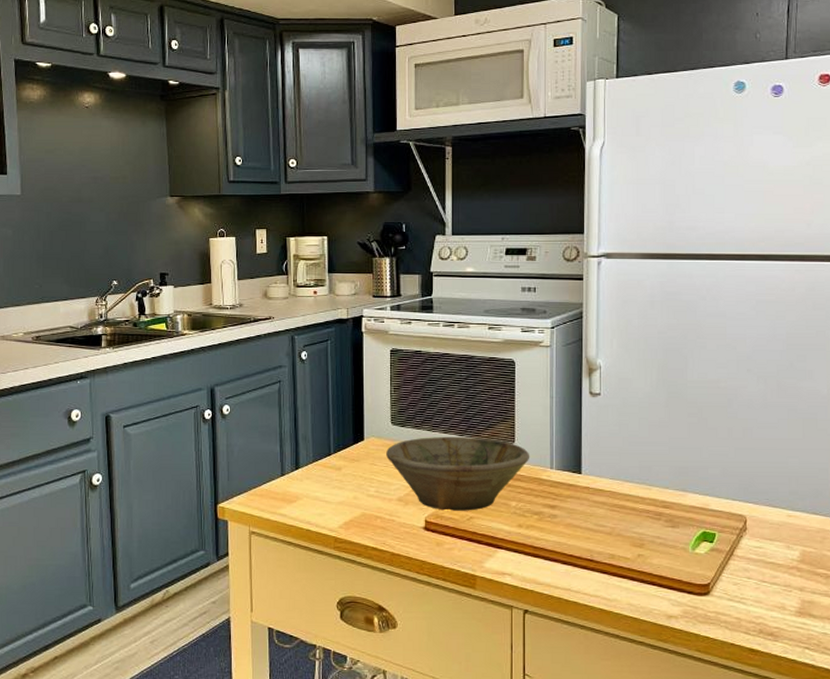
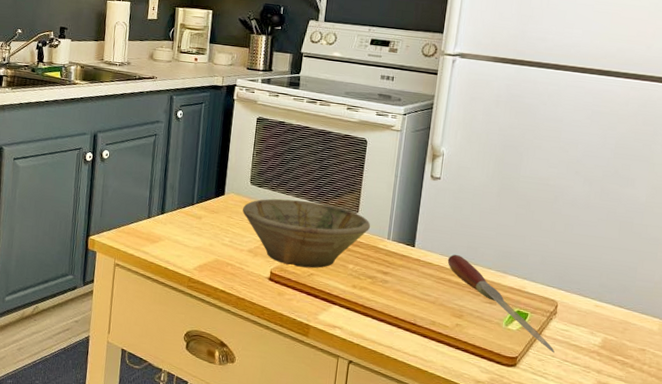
kitchen knife: none [619,477,750,575] -> present [447,255,555,353]

